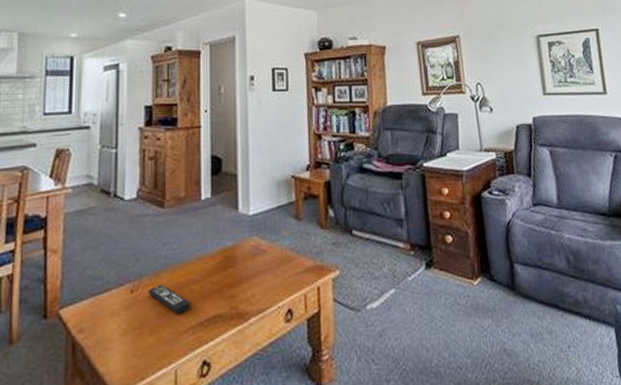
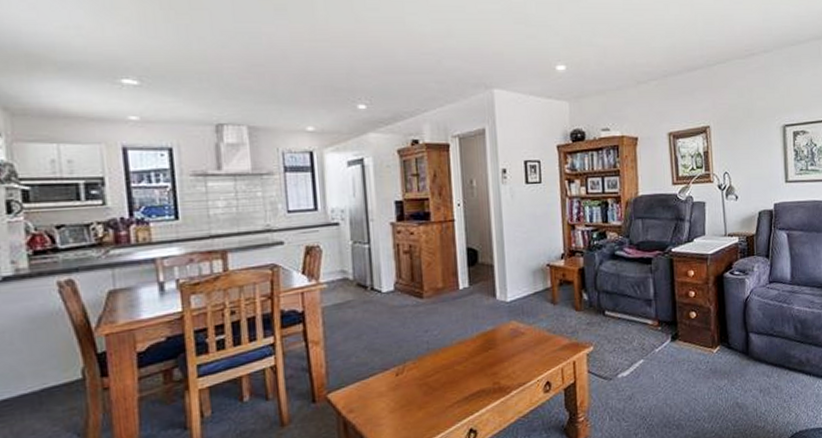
remote control: present [148,284,191,314] -> none [413,367,456,392]

